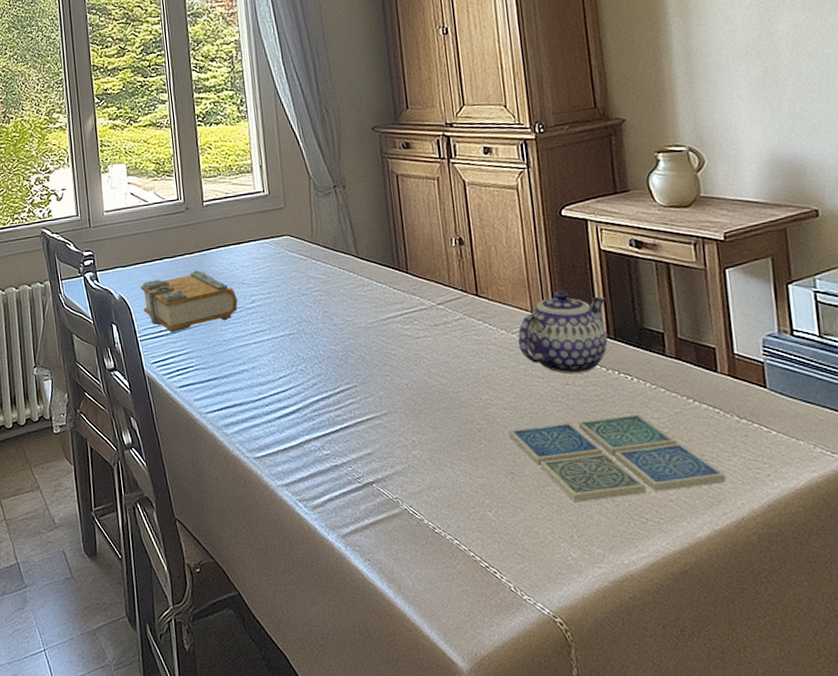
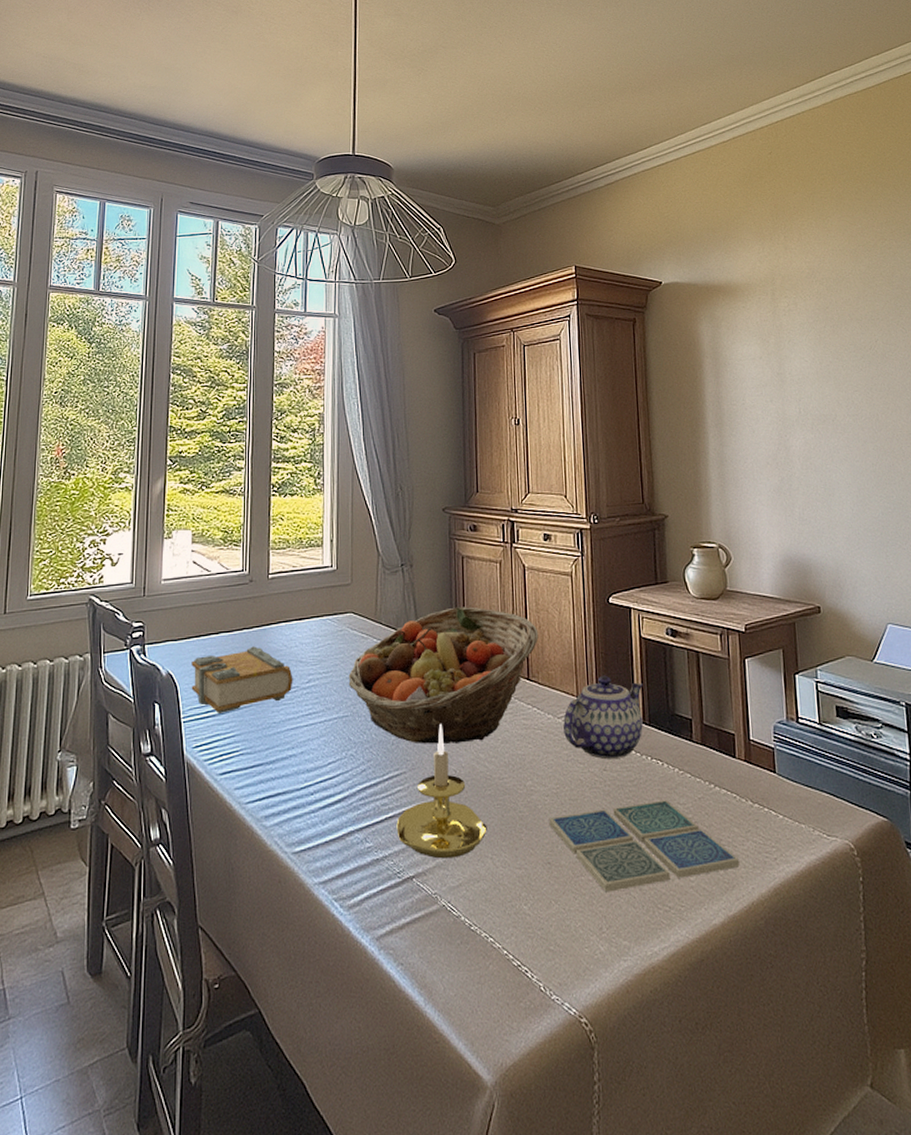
fruit basket: none [291,225,485,360] -> present [348,607,539,744]
candle holder: none [352,339,444,467] -> present [396,723,487,859]

